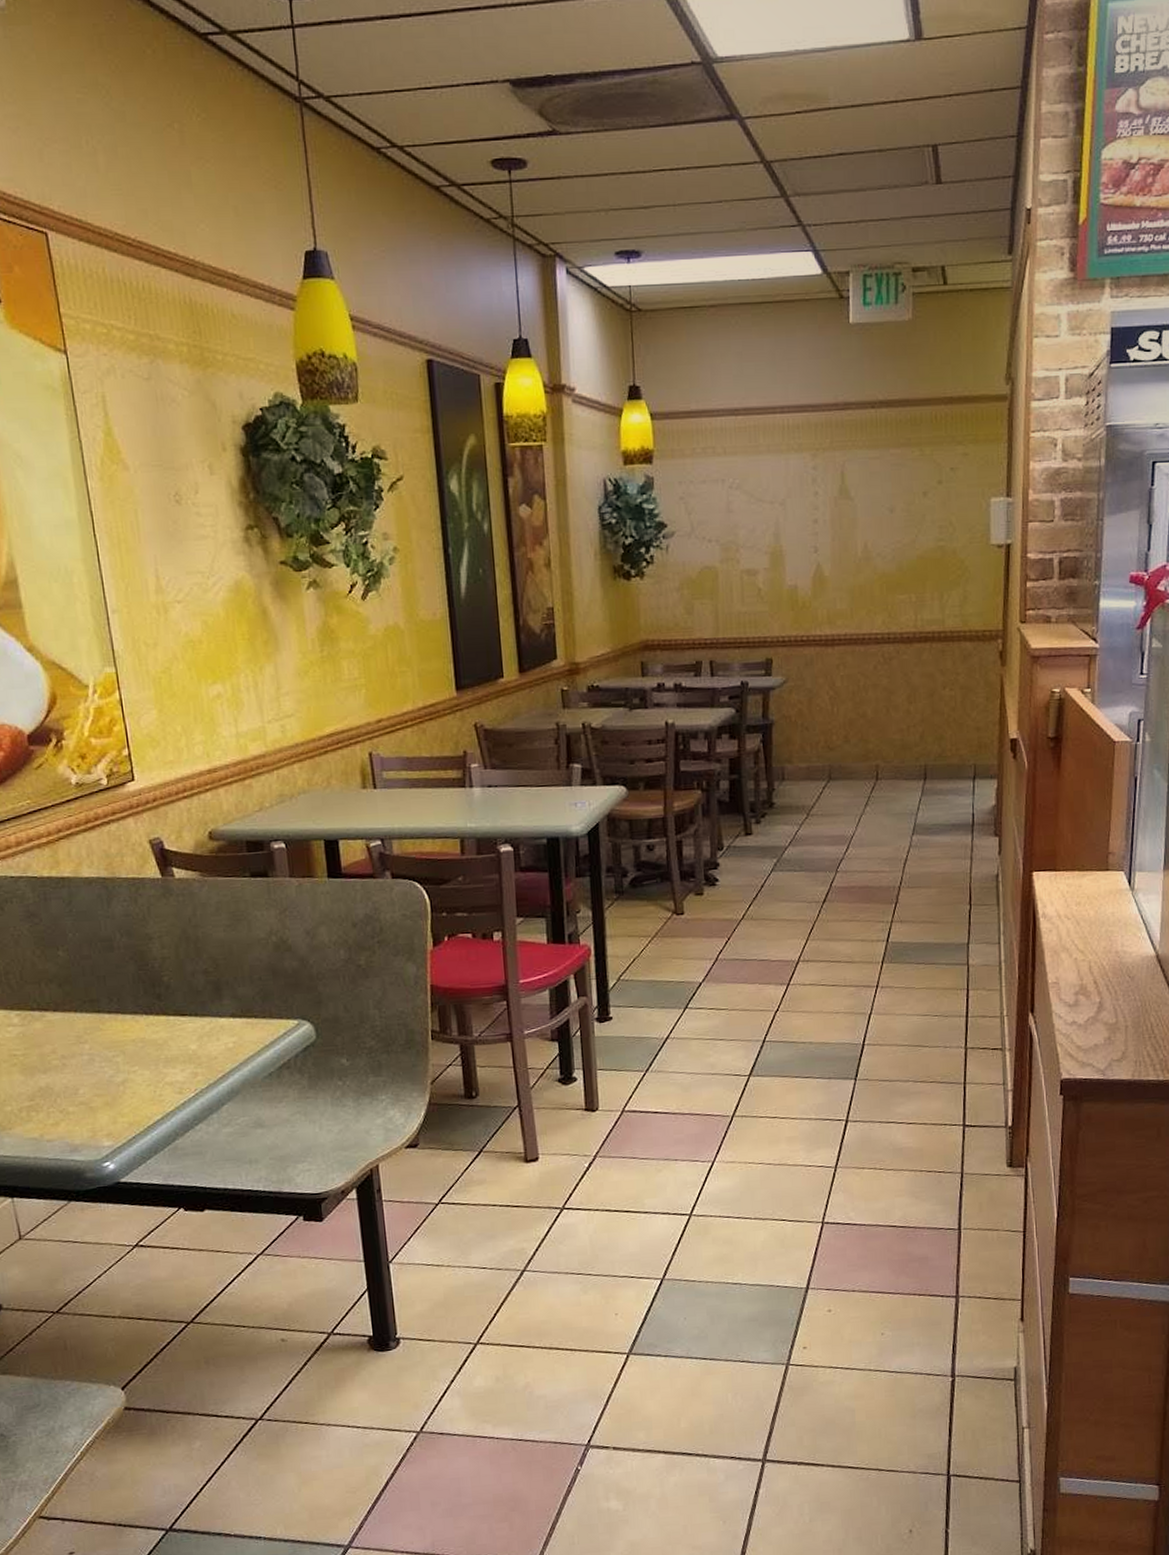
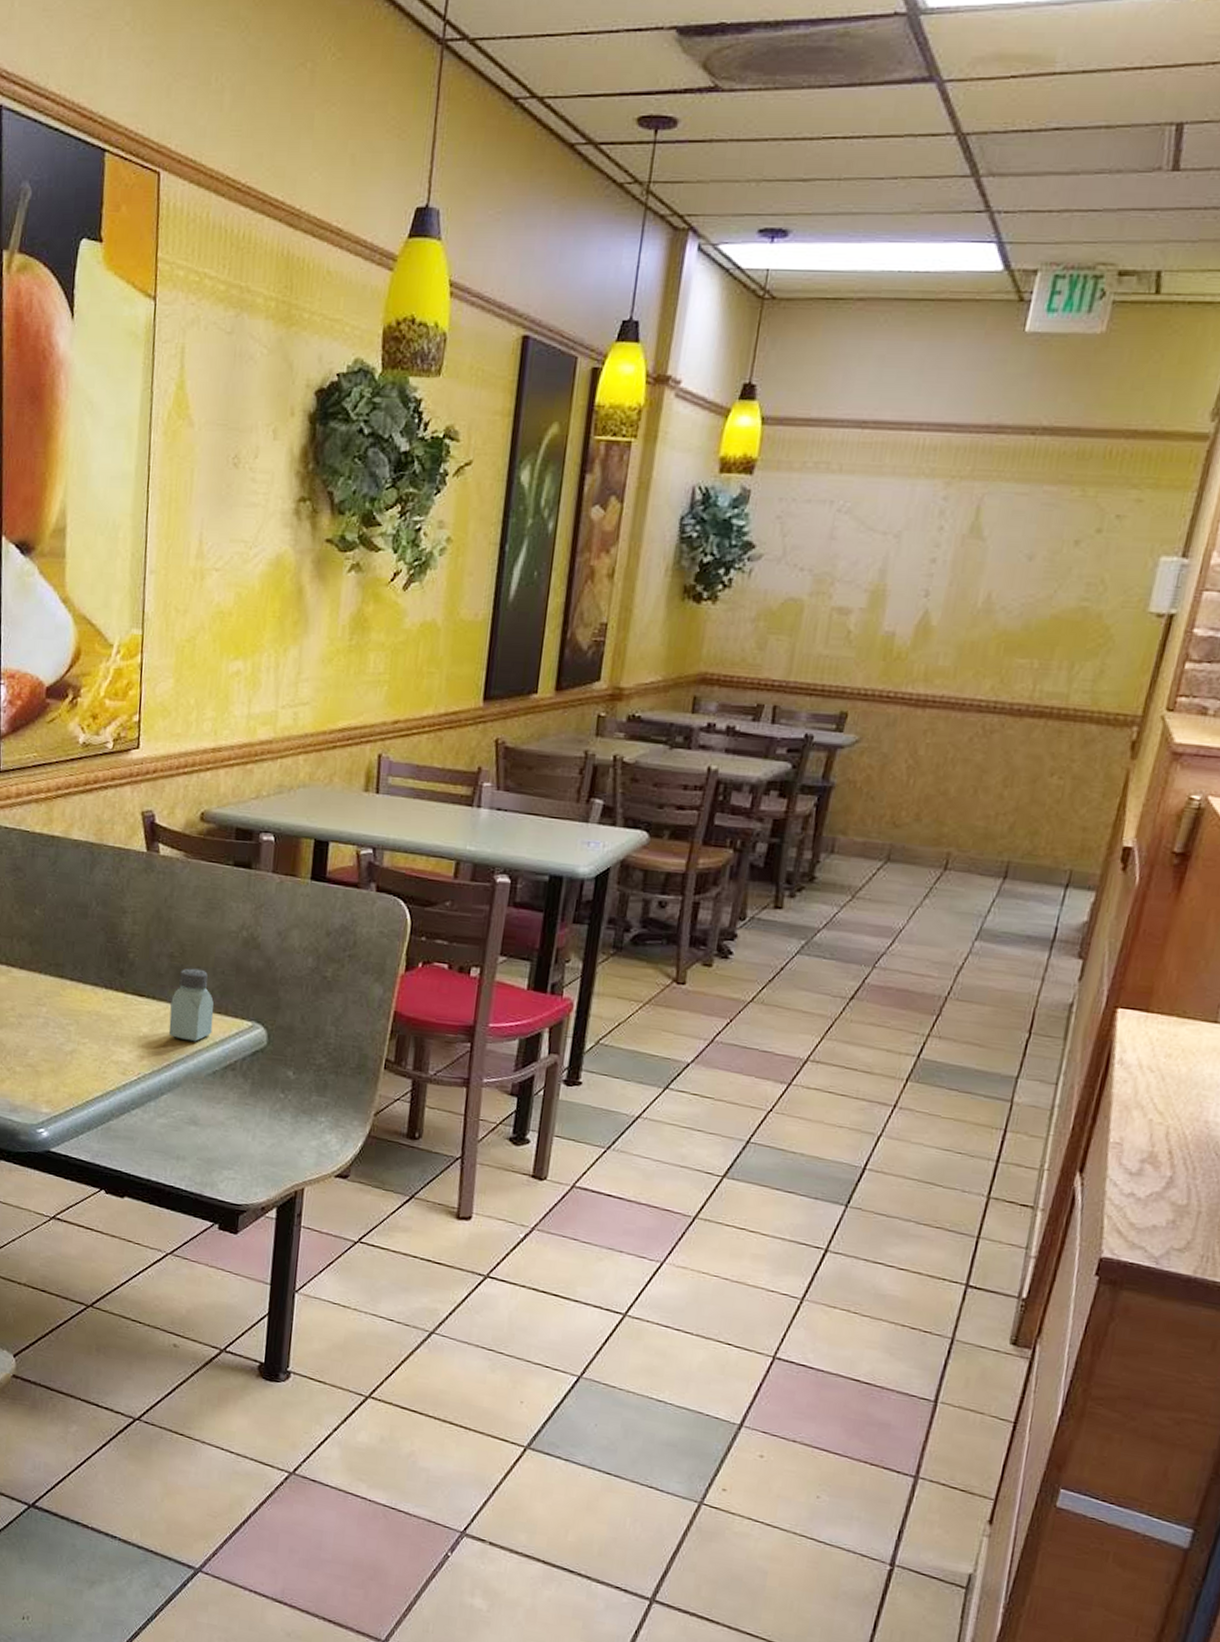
saltshaker: none [214,979,261,1050] -> present [168,968,214,1042]

